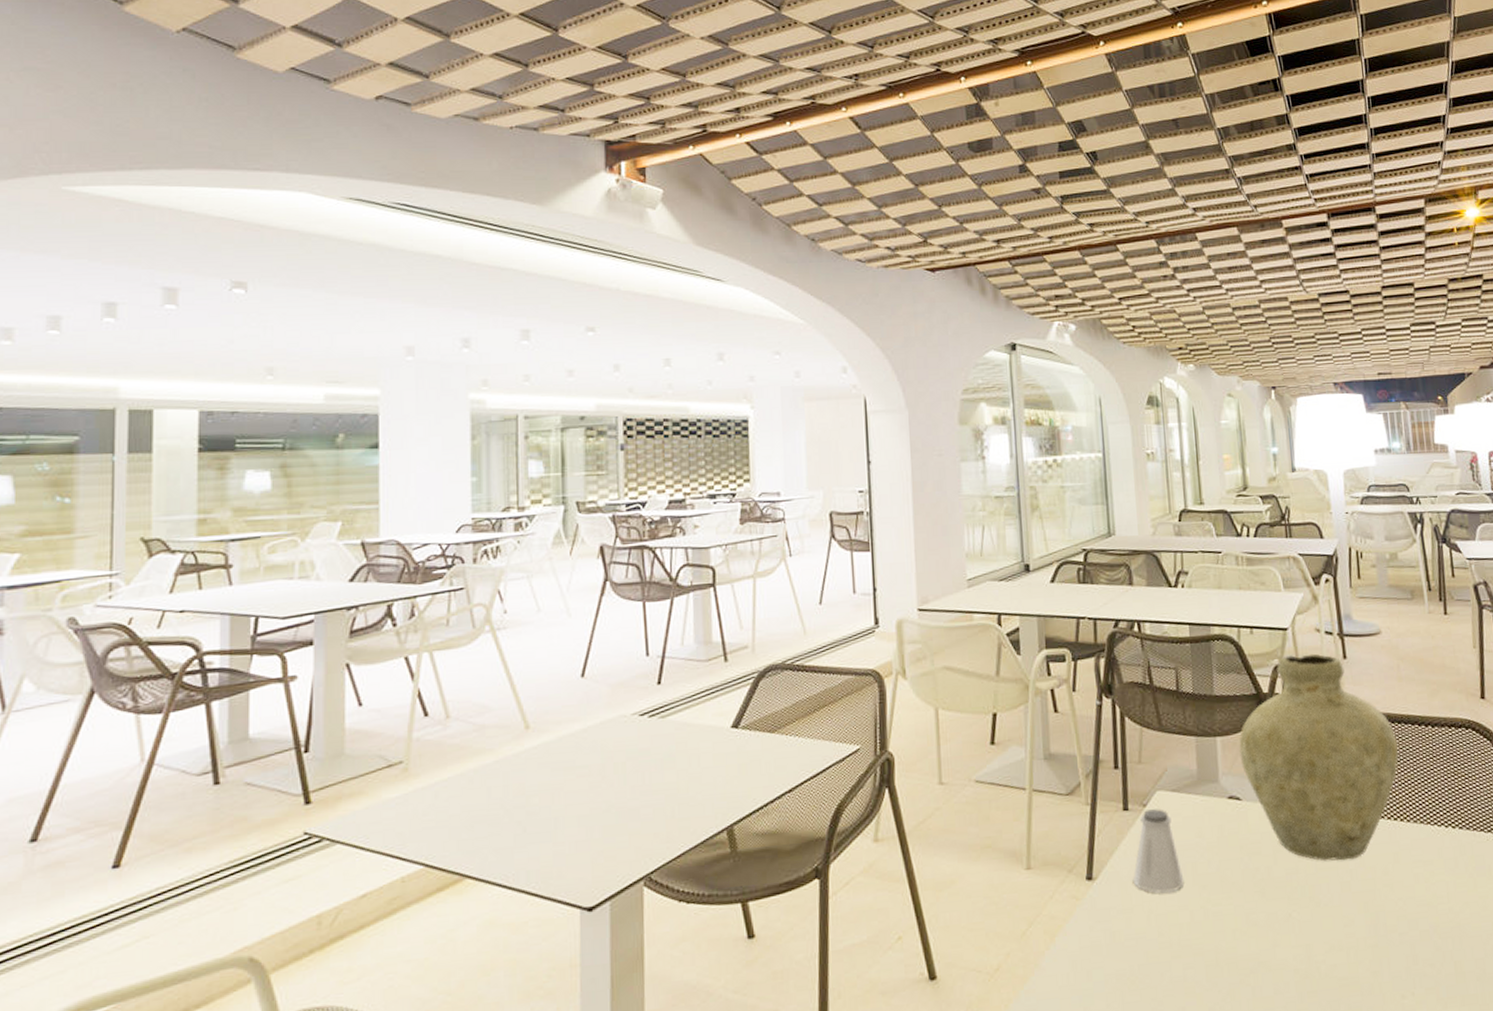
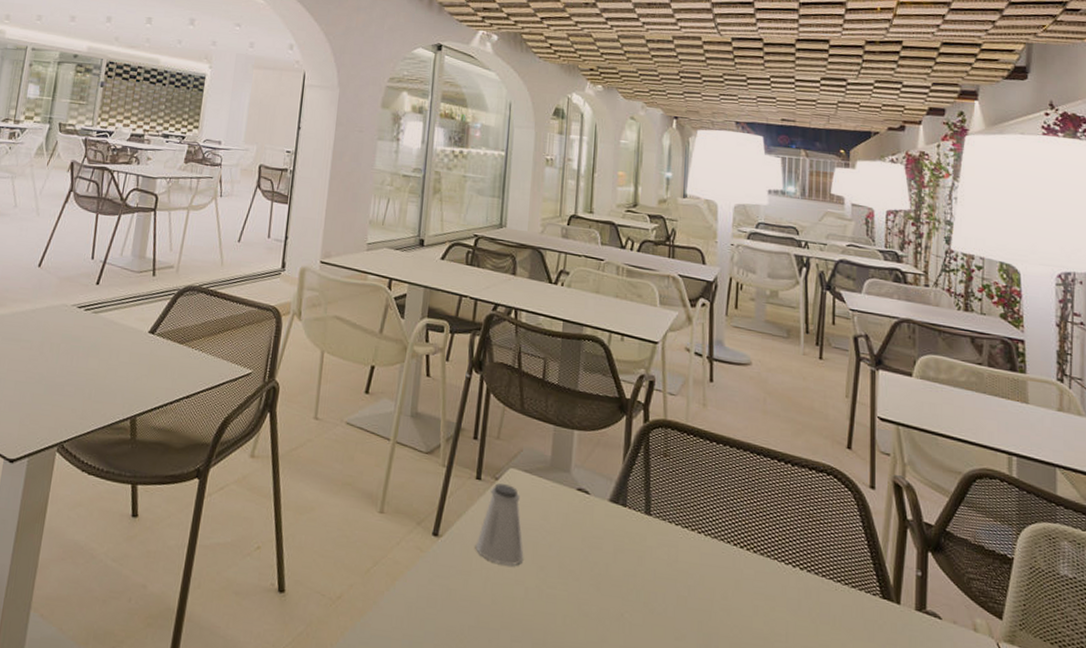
vase: present [1239,654,1399,861] -> none [594,367,755,577]

